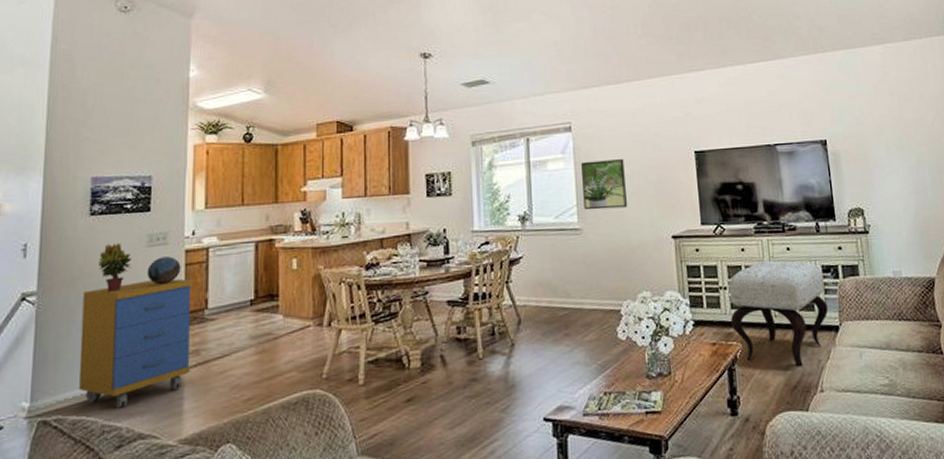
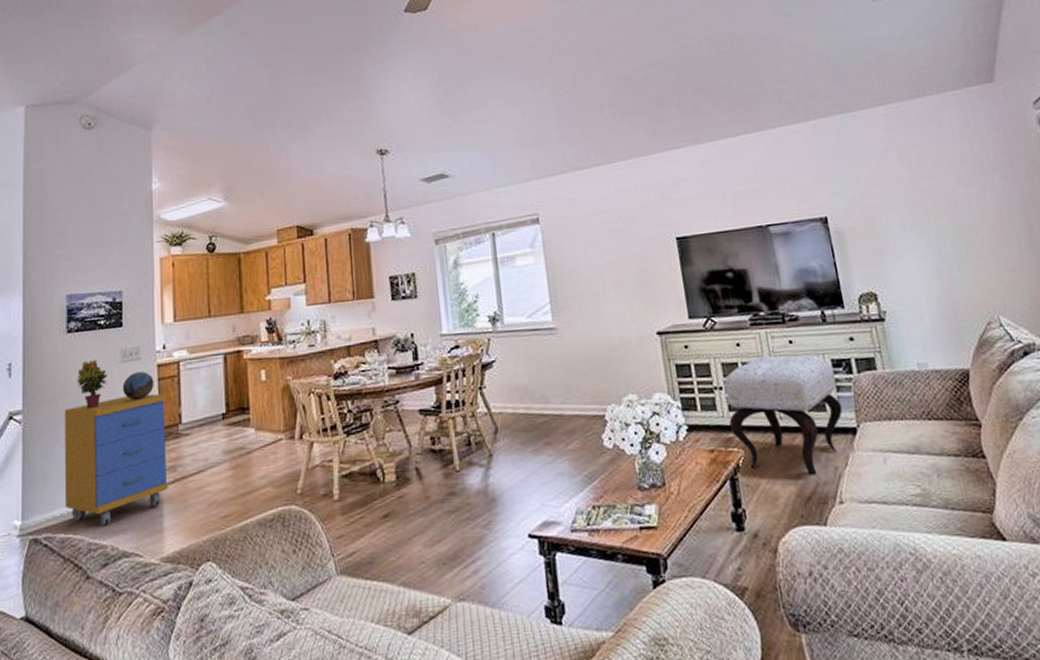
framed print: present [581,159,627,210] -> none [552,250,605,308]

